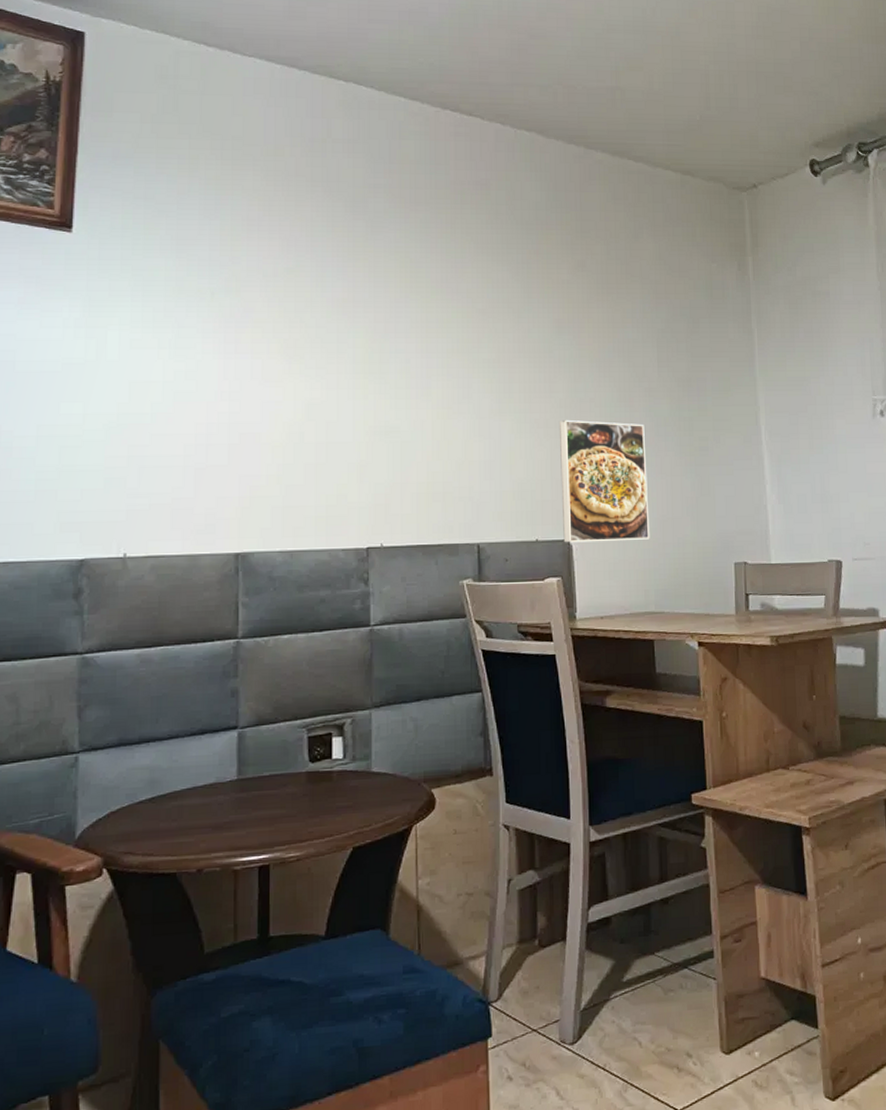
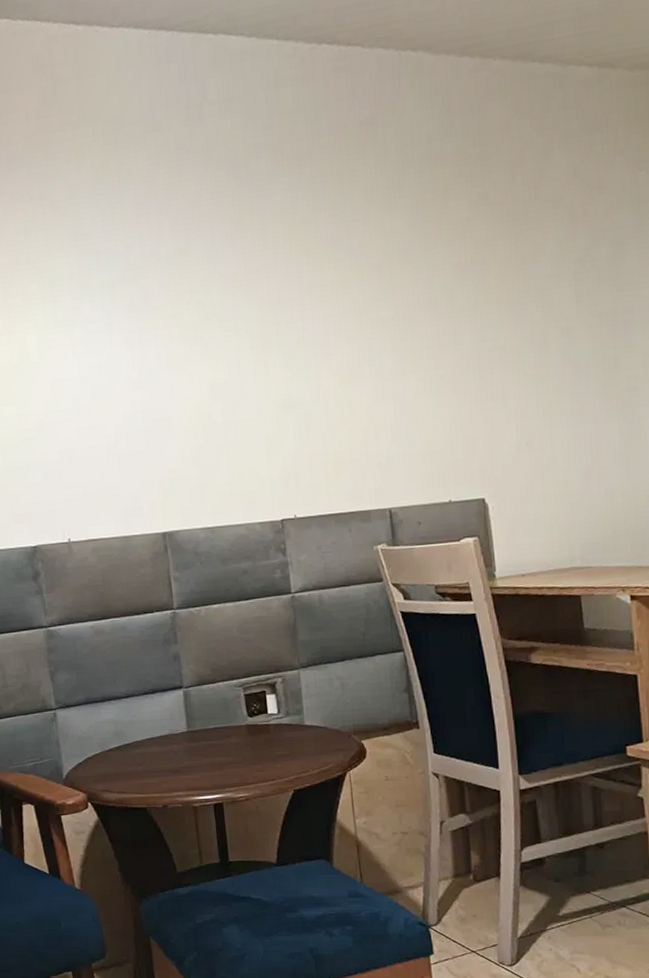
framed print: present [558,419,650,543] -> none [466,368,573,502]

